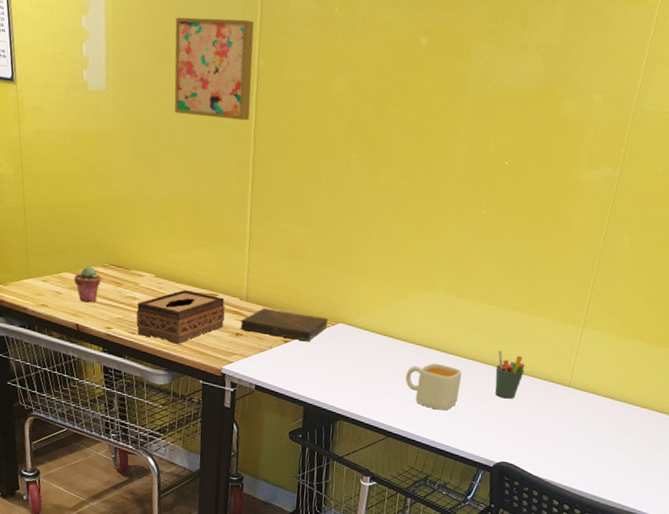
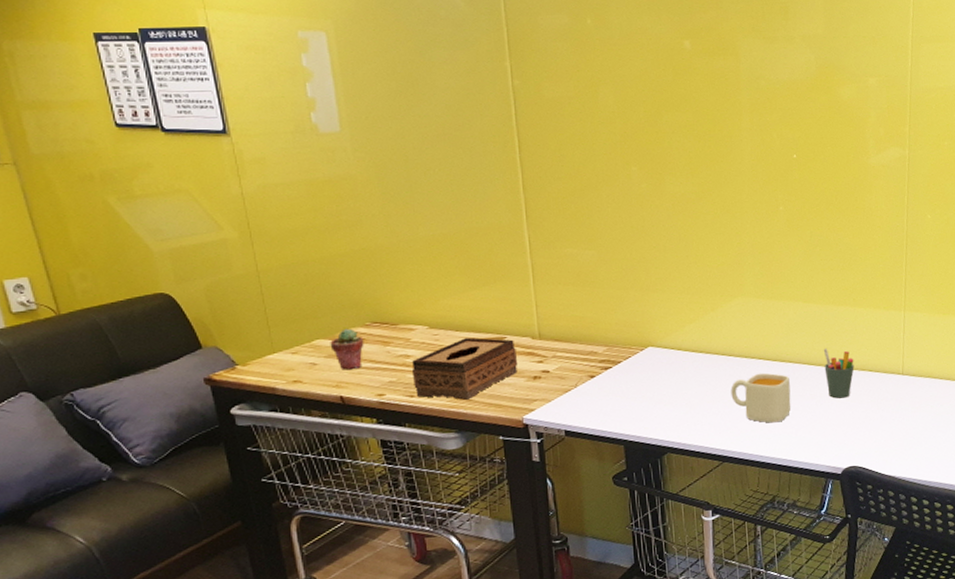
wall art: present [174,17,255,121] -> none [412,41,513,147]
book: present [240,307,329,341] -> none [537,343,636,373]

